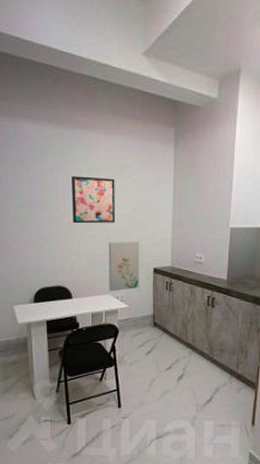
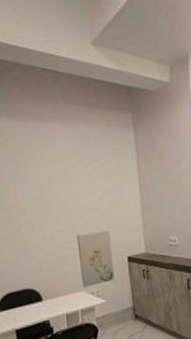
wall art: present [72,176,115,224] -> none [29,168,81,219]

